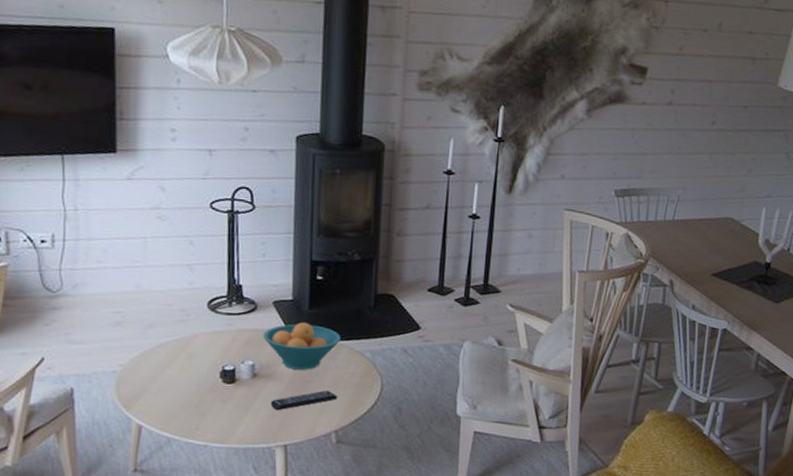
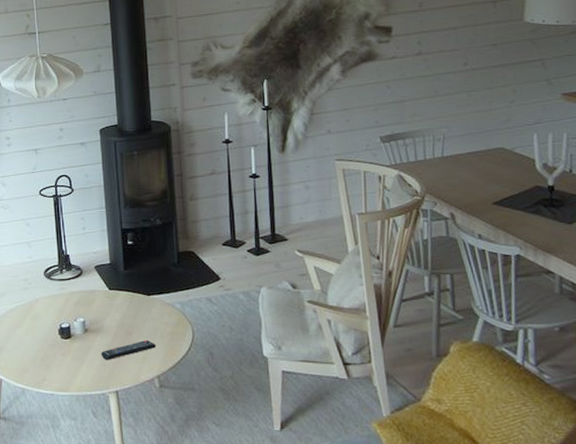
fruit bowl: present [263,323,341,370] -> none [89,282,153,323]

